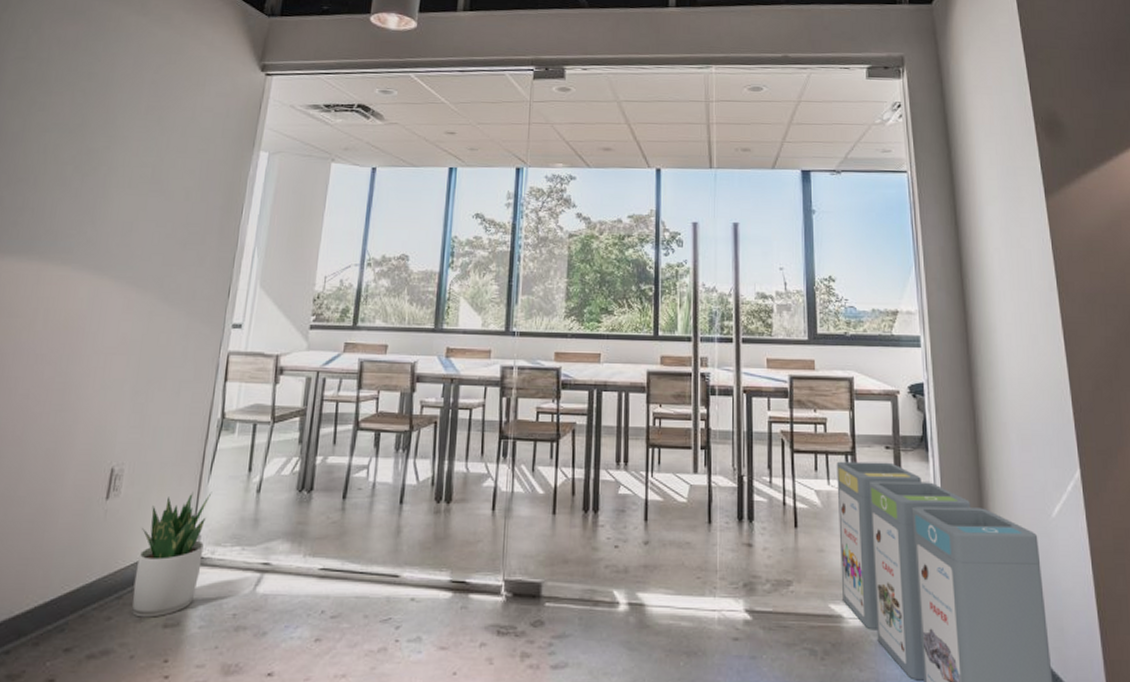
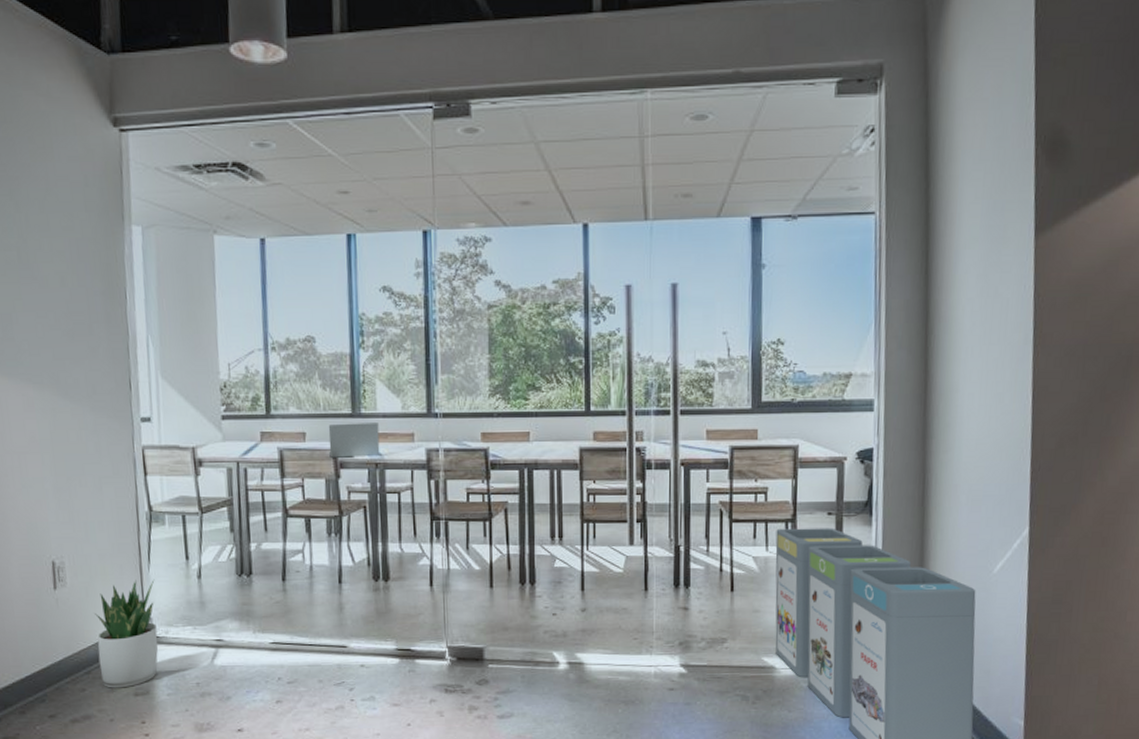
laptop: none [408,337,458,372] -> present [328,423,380,458]

